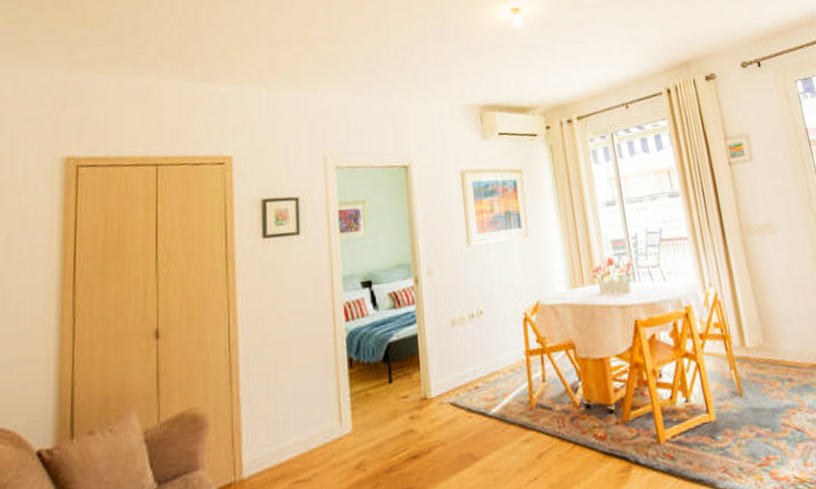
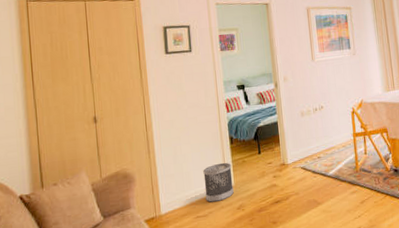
wastebasket: none [308,396,351,459] -> present [203,162,234,203]

